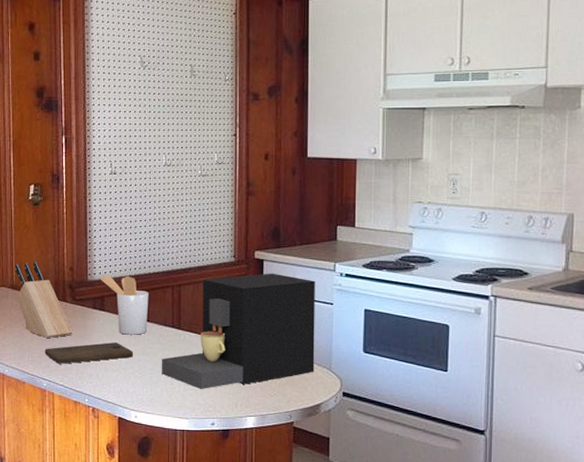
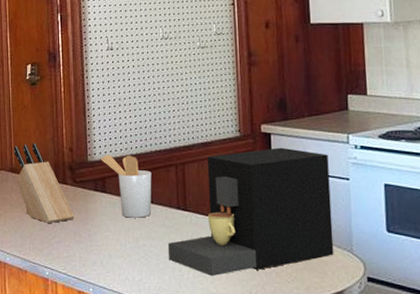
cutting board: present [44,342,134,364] -> none [46,226,139,251]

